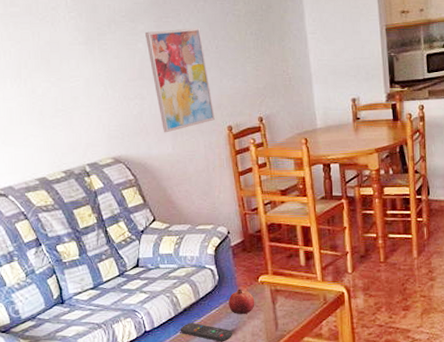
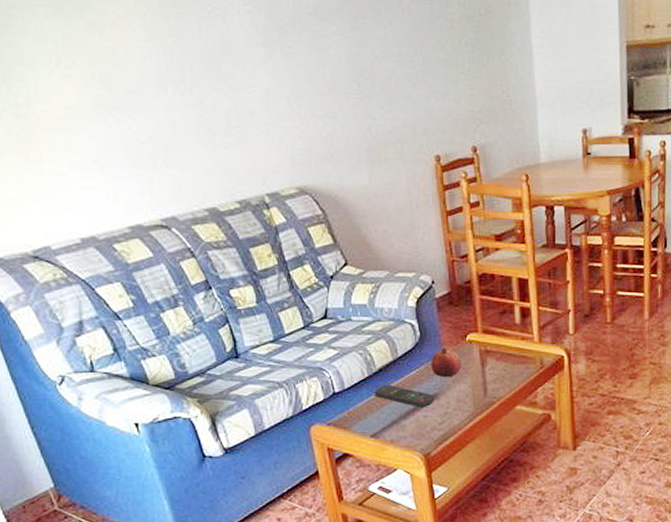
wall art: present [144,28,215,133] -> none [337,32,420,161]

